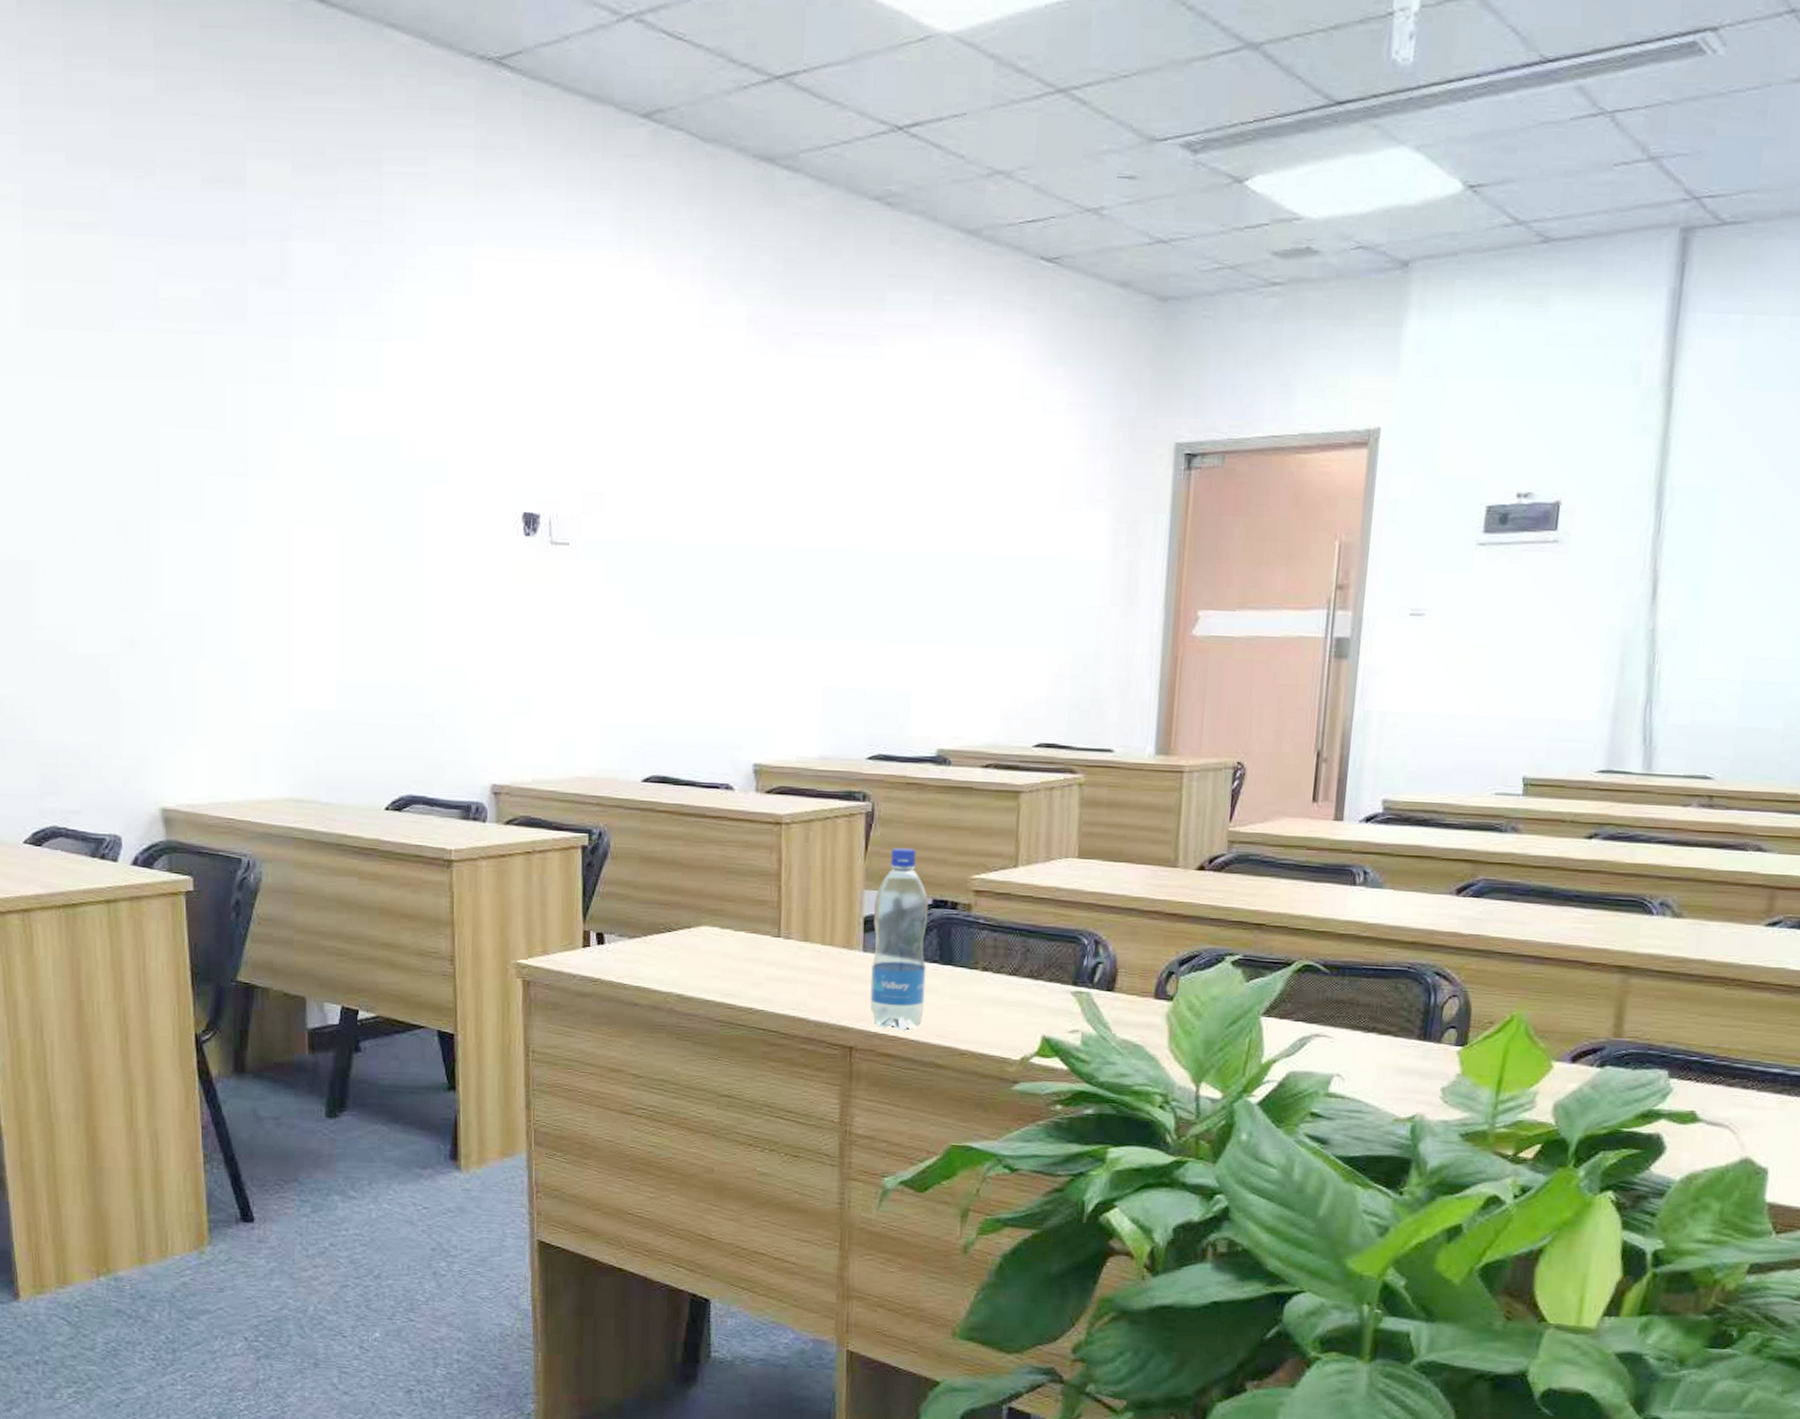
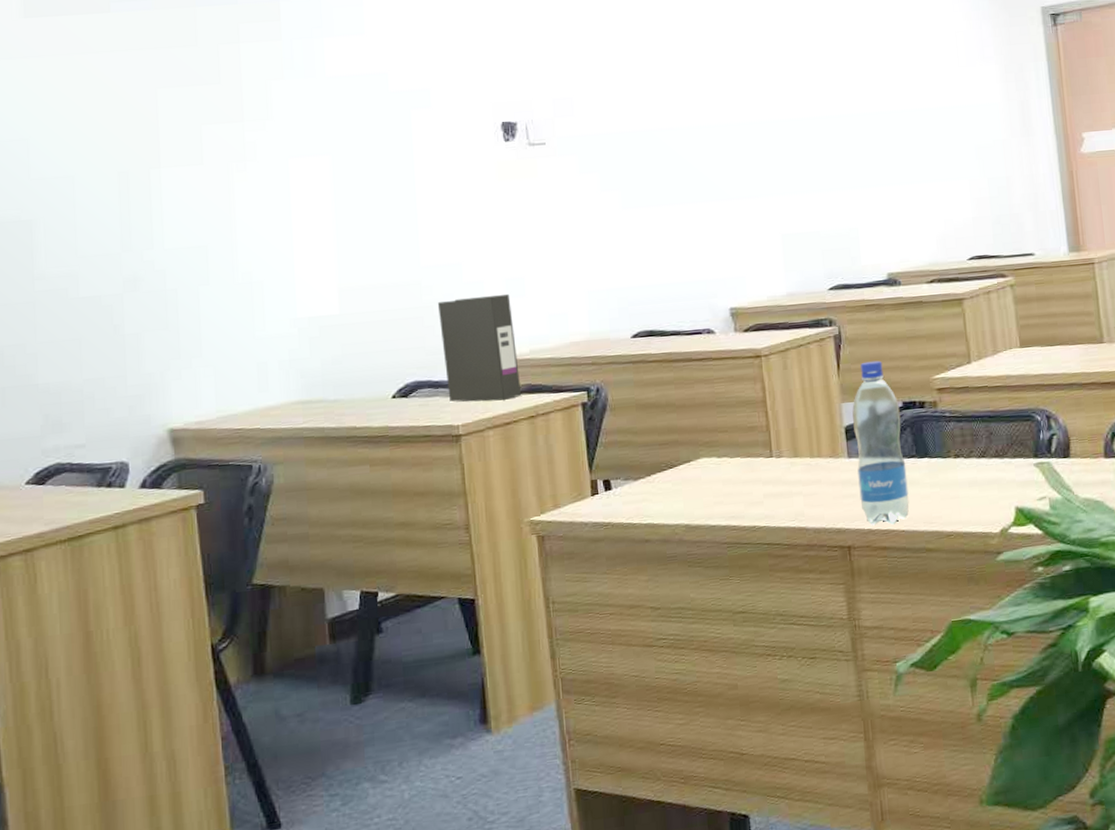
binder: none [438,711,520,830] -> present [437,294,522,402]

